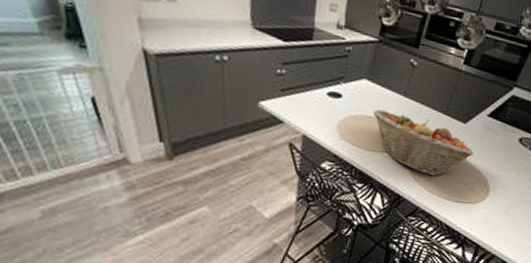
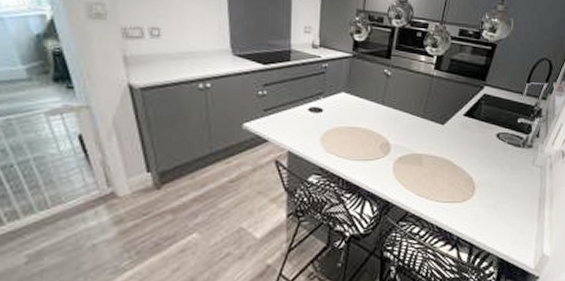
fruit basket: present [373,109,474,177] -> none [355,120,455,179]

